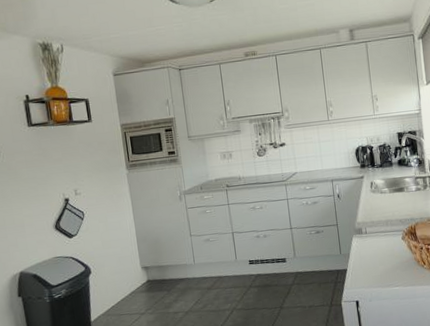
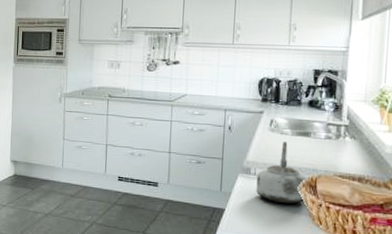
kettle: none [368,199,409,254] -> present [256,142,309,204]

